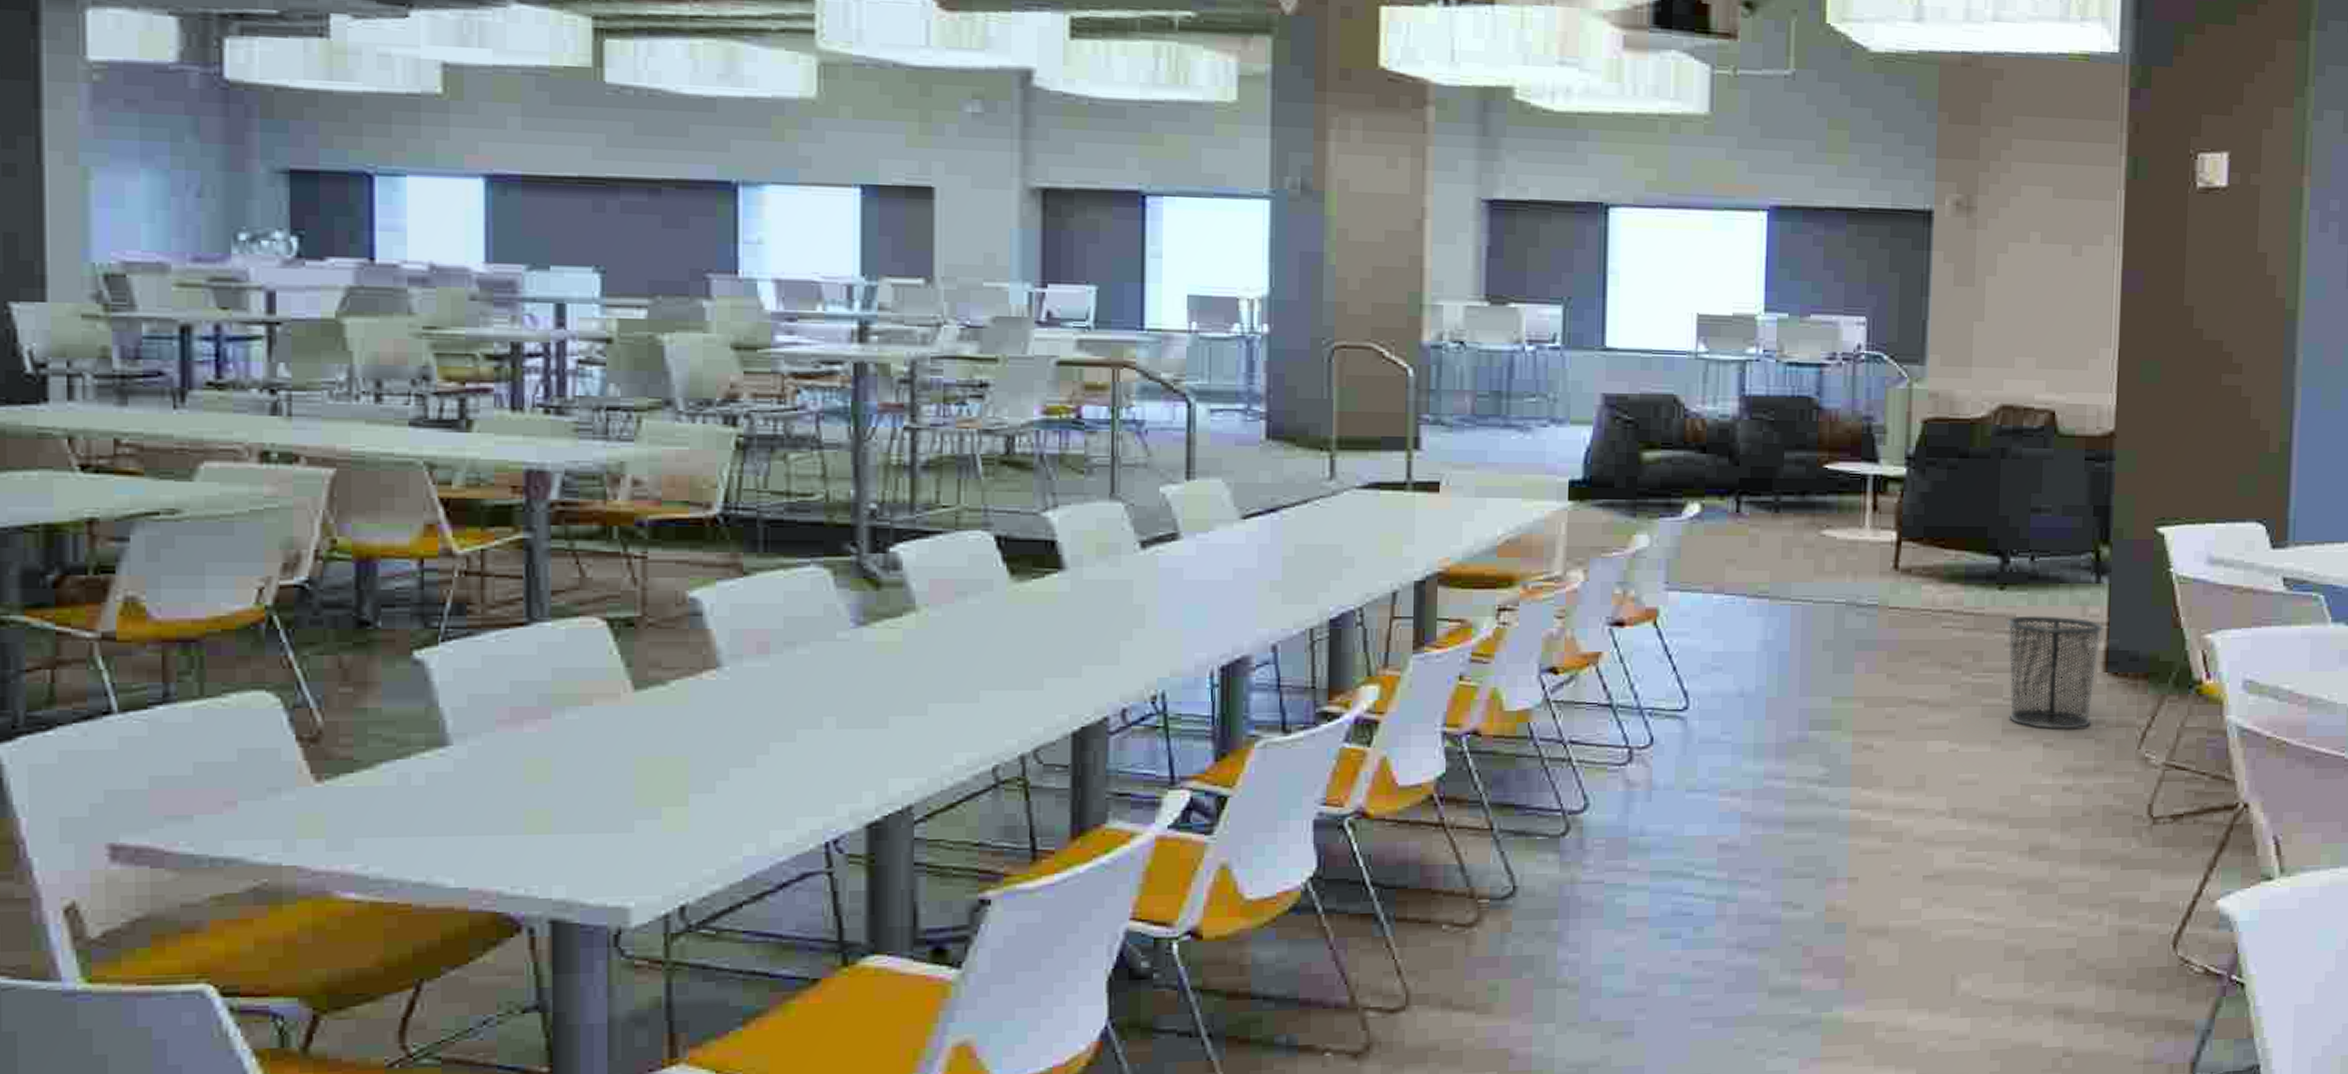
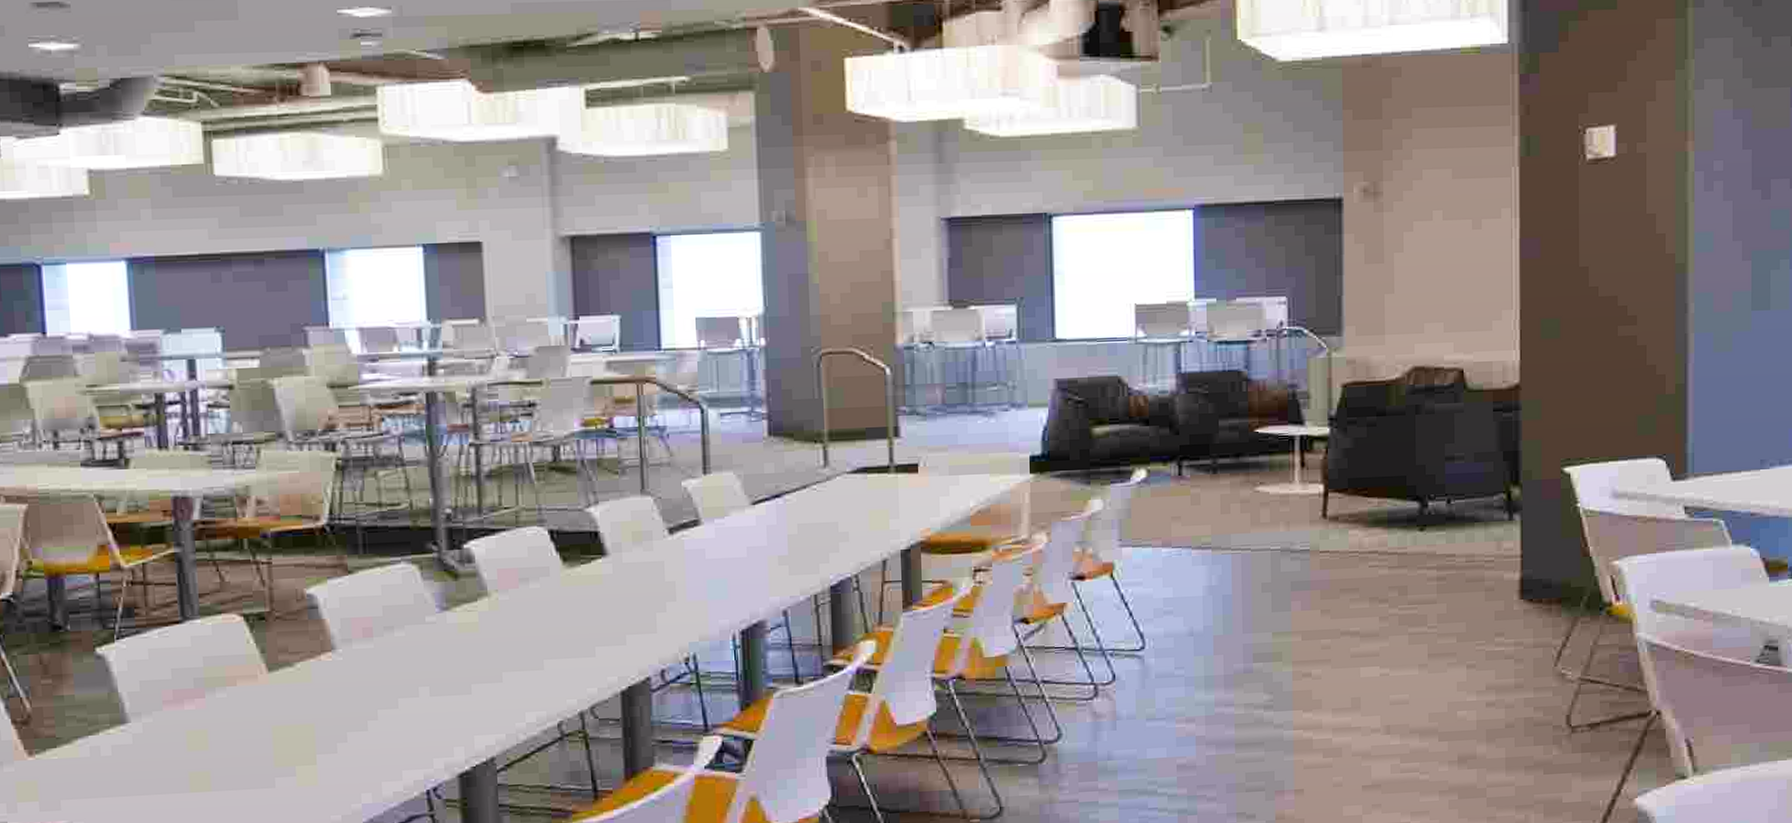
trash can: present [2007,616,2103,730] -> none [1428,552,1517,652]

